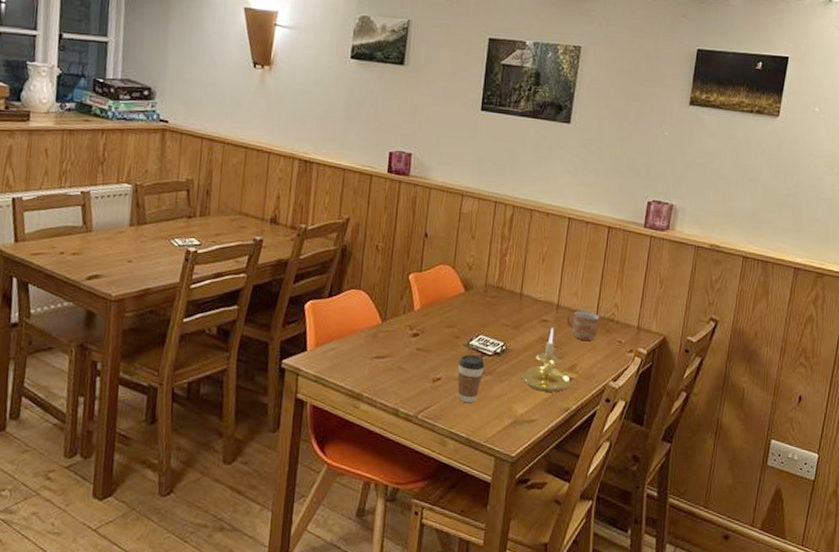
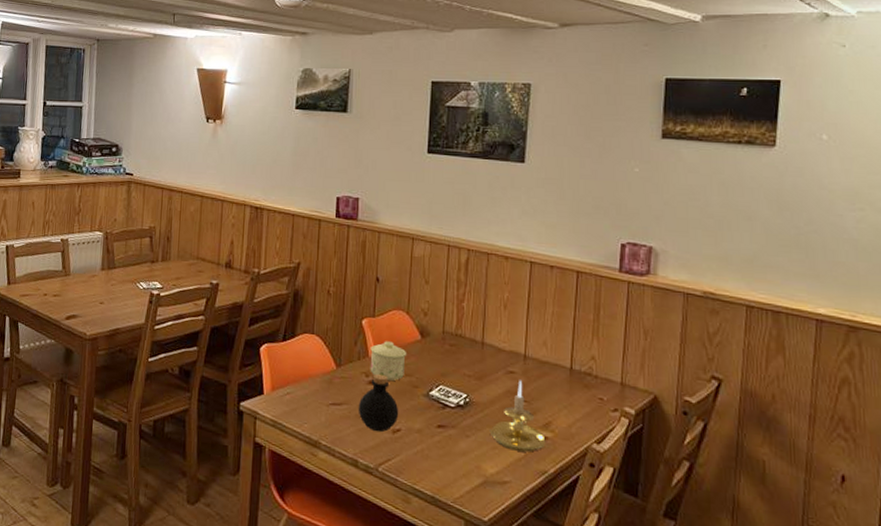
bottle: none [401,326,441,382] -> present [358,373,399,433]
sugar bowl: none [414,295,451,333] -> present [370,341,407,381]
coffee cup: present [457,354,485,404] -> none [418,405,447,459]
mug: present [567,311,600,342] -> none [537,362,576,397]

